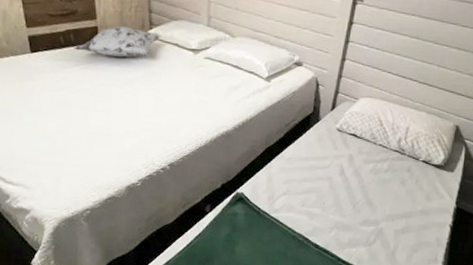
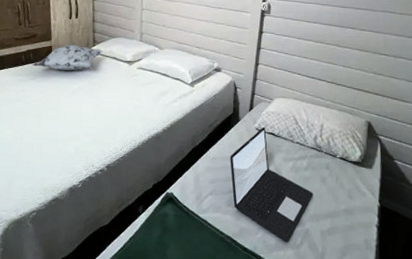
laptop: none [306,128,391,241] -> present [230,127,313,243]

